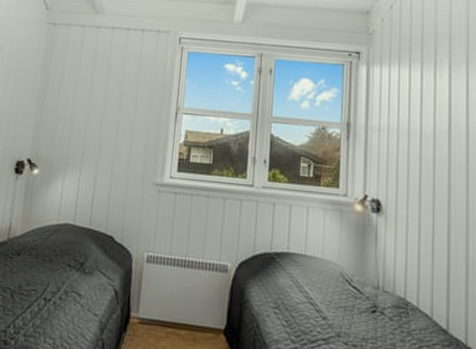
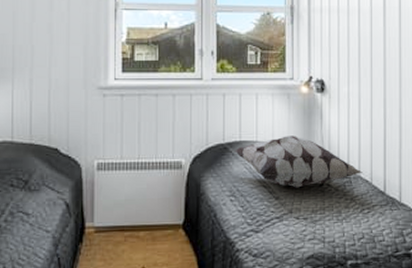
decorative pillow: none [282,253,423,311] -> present [235,136,364,188]

